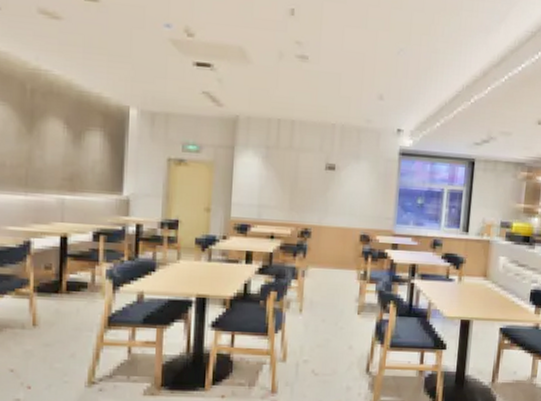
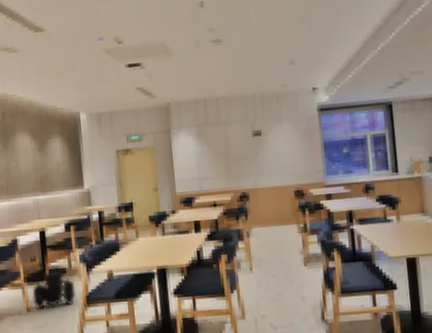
backpack: none [40,277,96,325] -> present [32,265,76,310]

